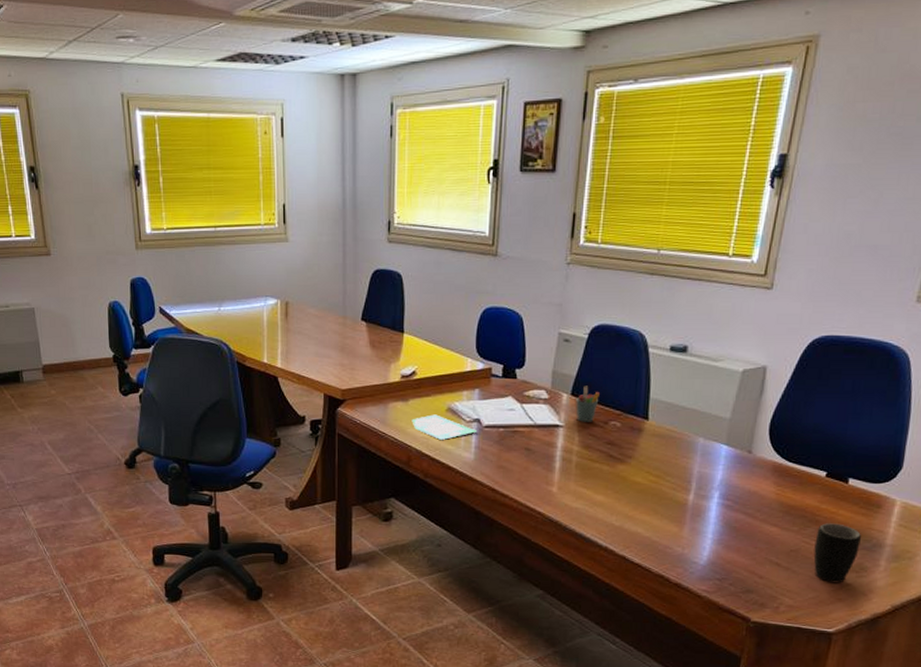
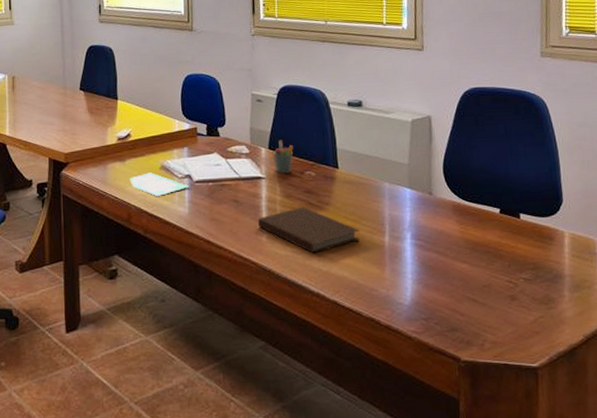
notebook: none [550,458,662,508] -> present [258,206,360,254]
mug: present [813,523,861,583] -> none [502,257,543,316]

